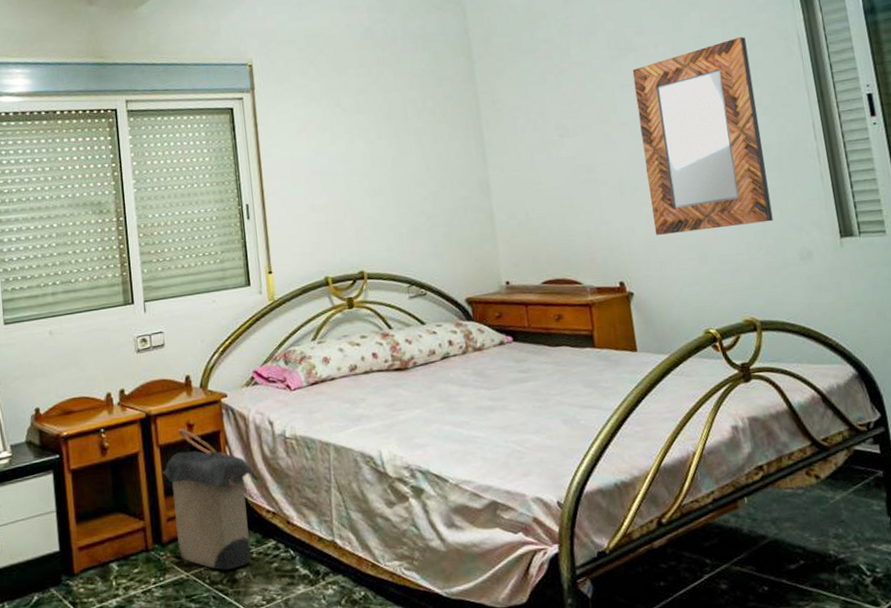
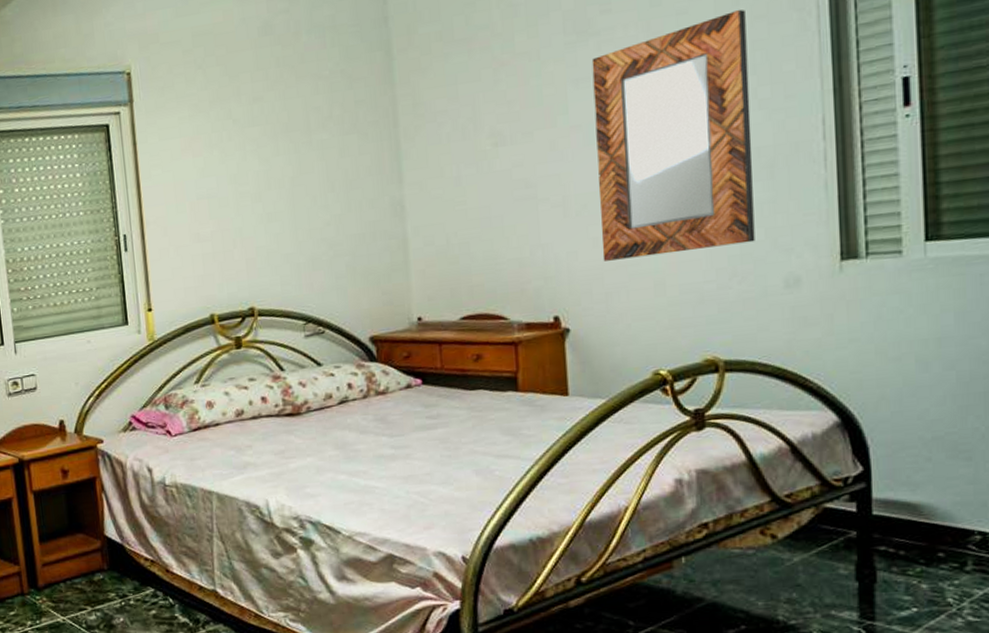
laundry hamper: present [160,429,259,570] -> none [35,475,137,616]

